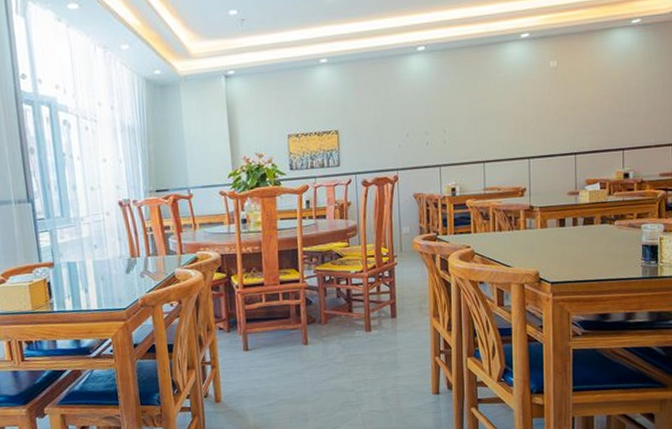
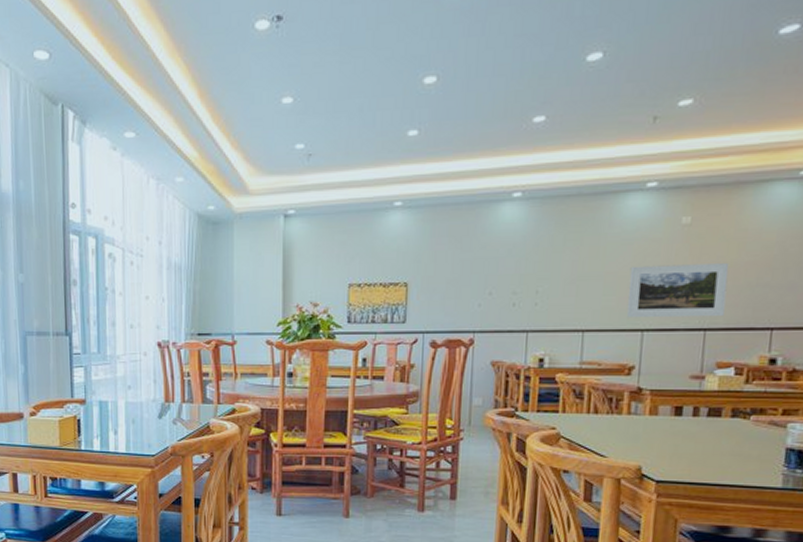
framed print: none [515,98,588,149] -> present [627,263,729,318]

